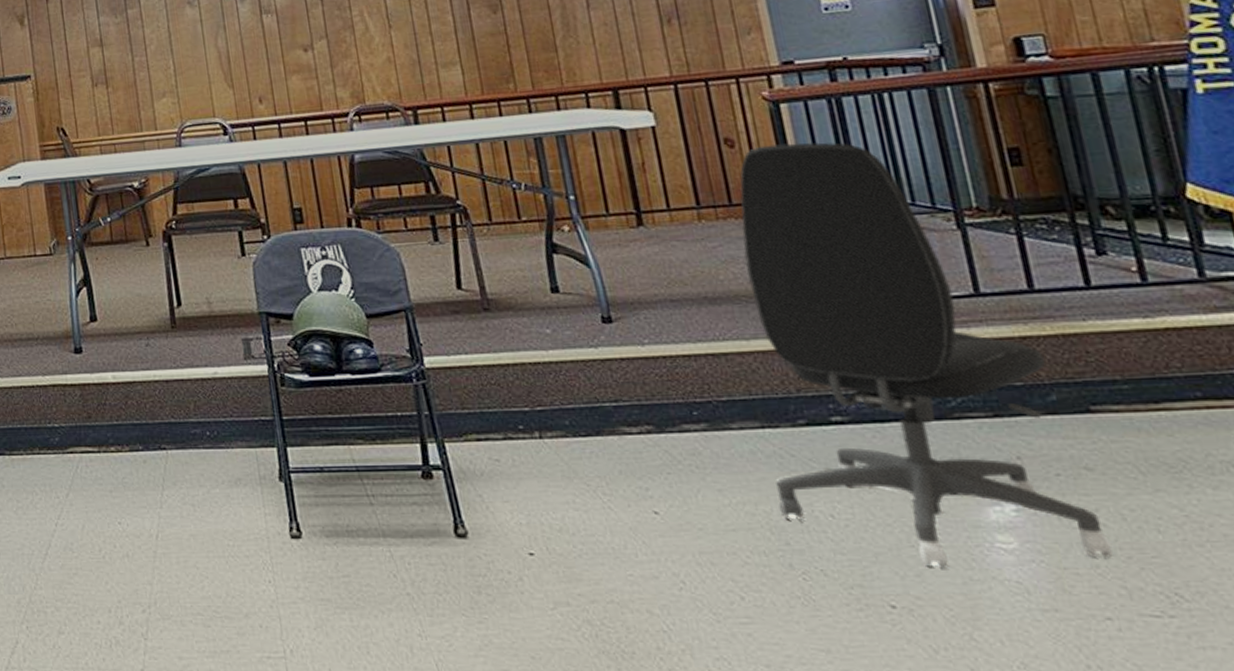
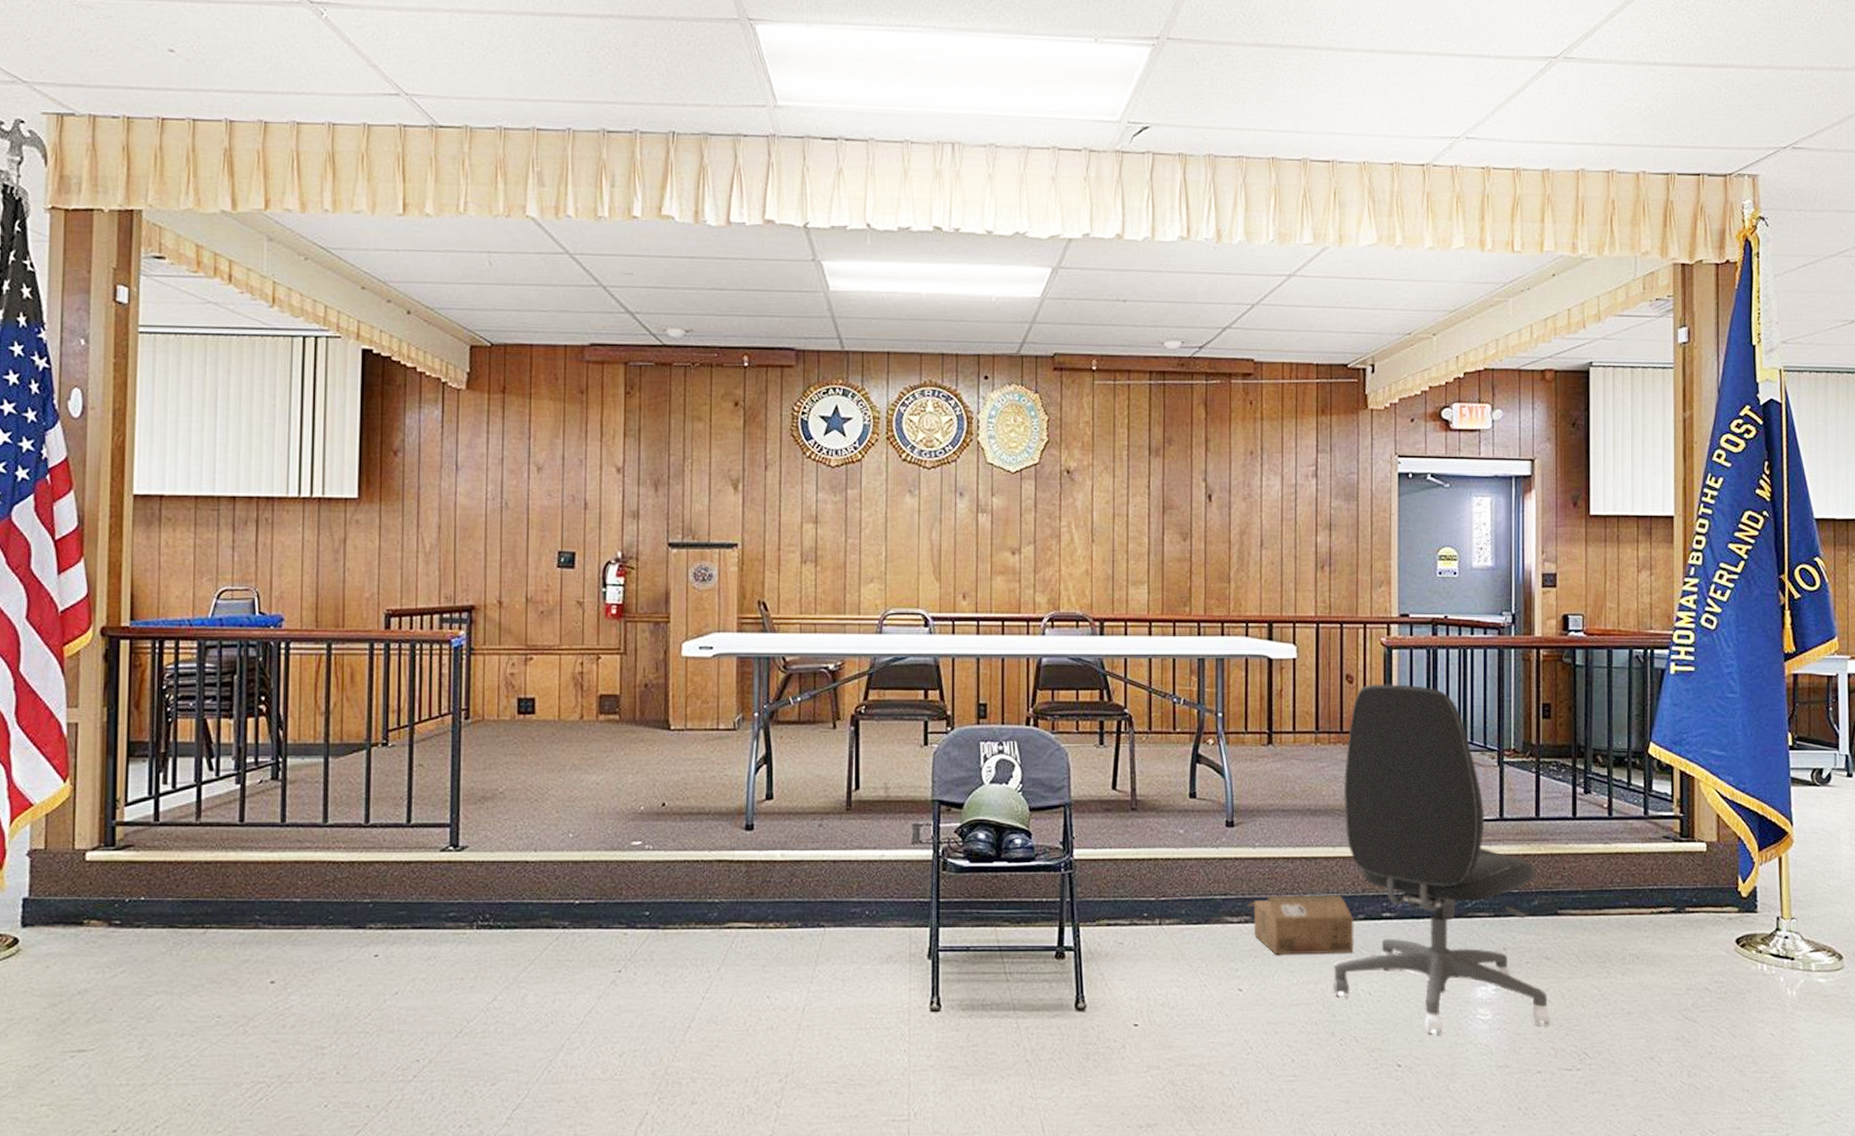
cardboard box: none [645,397,799,471] -> present [1246,895,1354,955]

